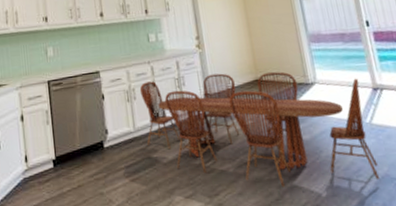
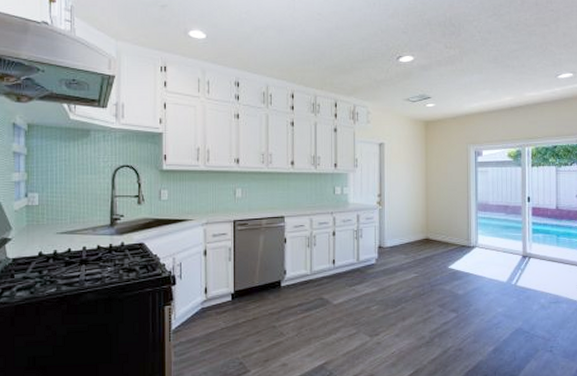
dining set: present [139,71,381,187] -> none [320,230,515,332]

